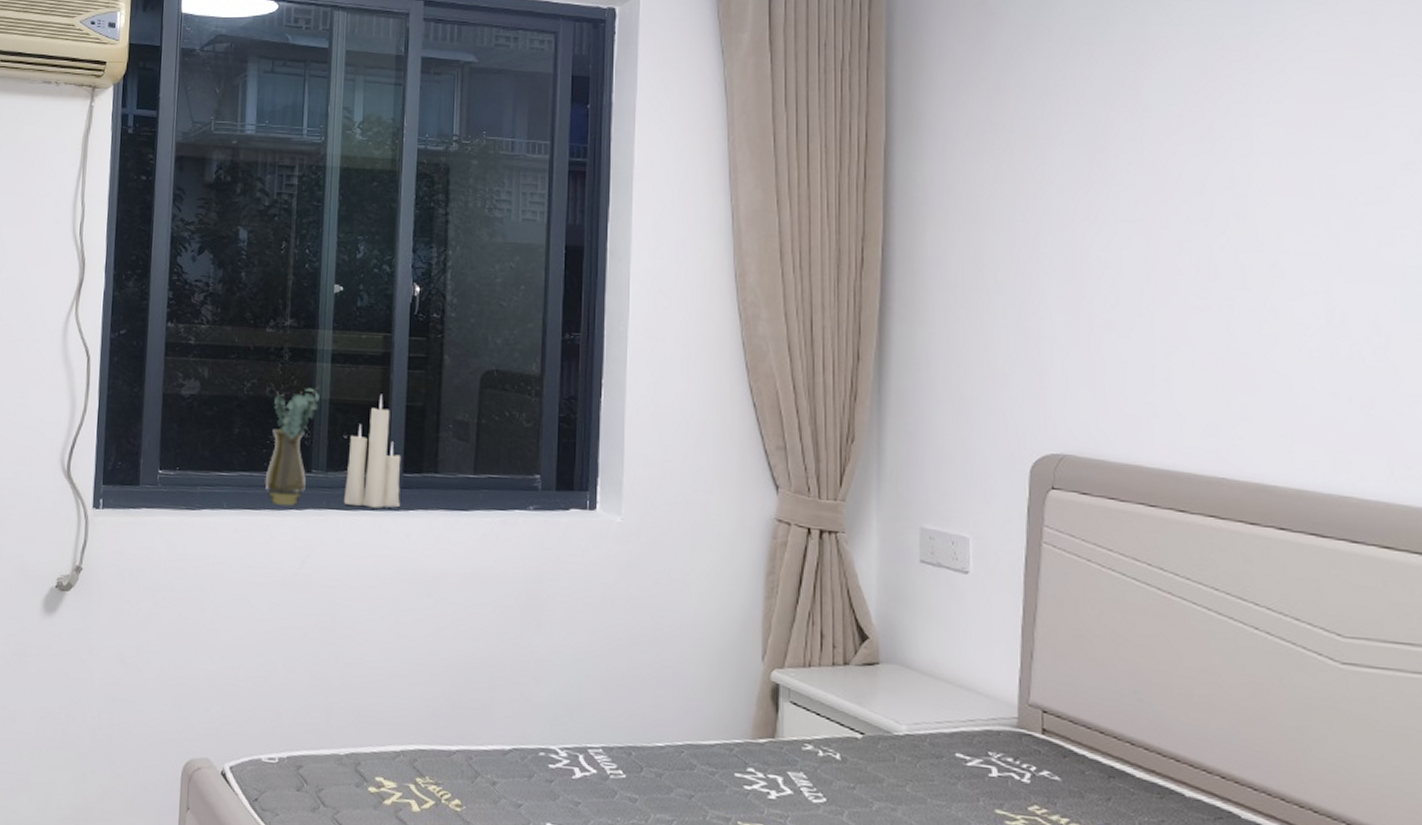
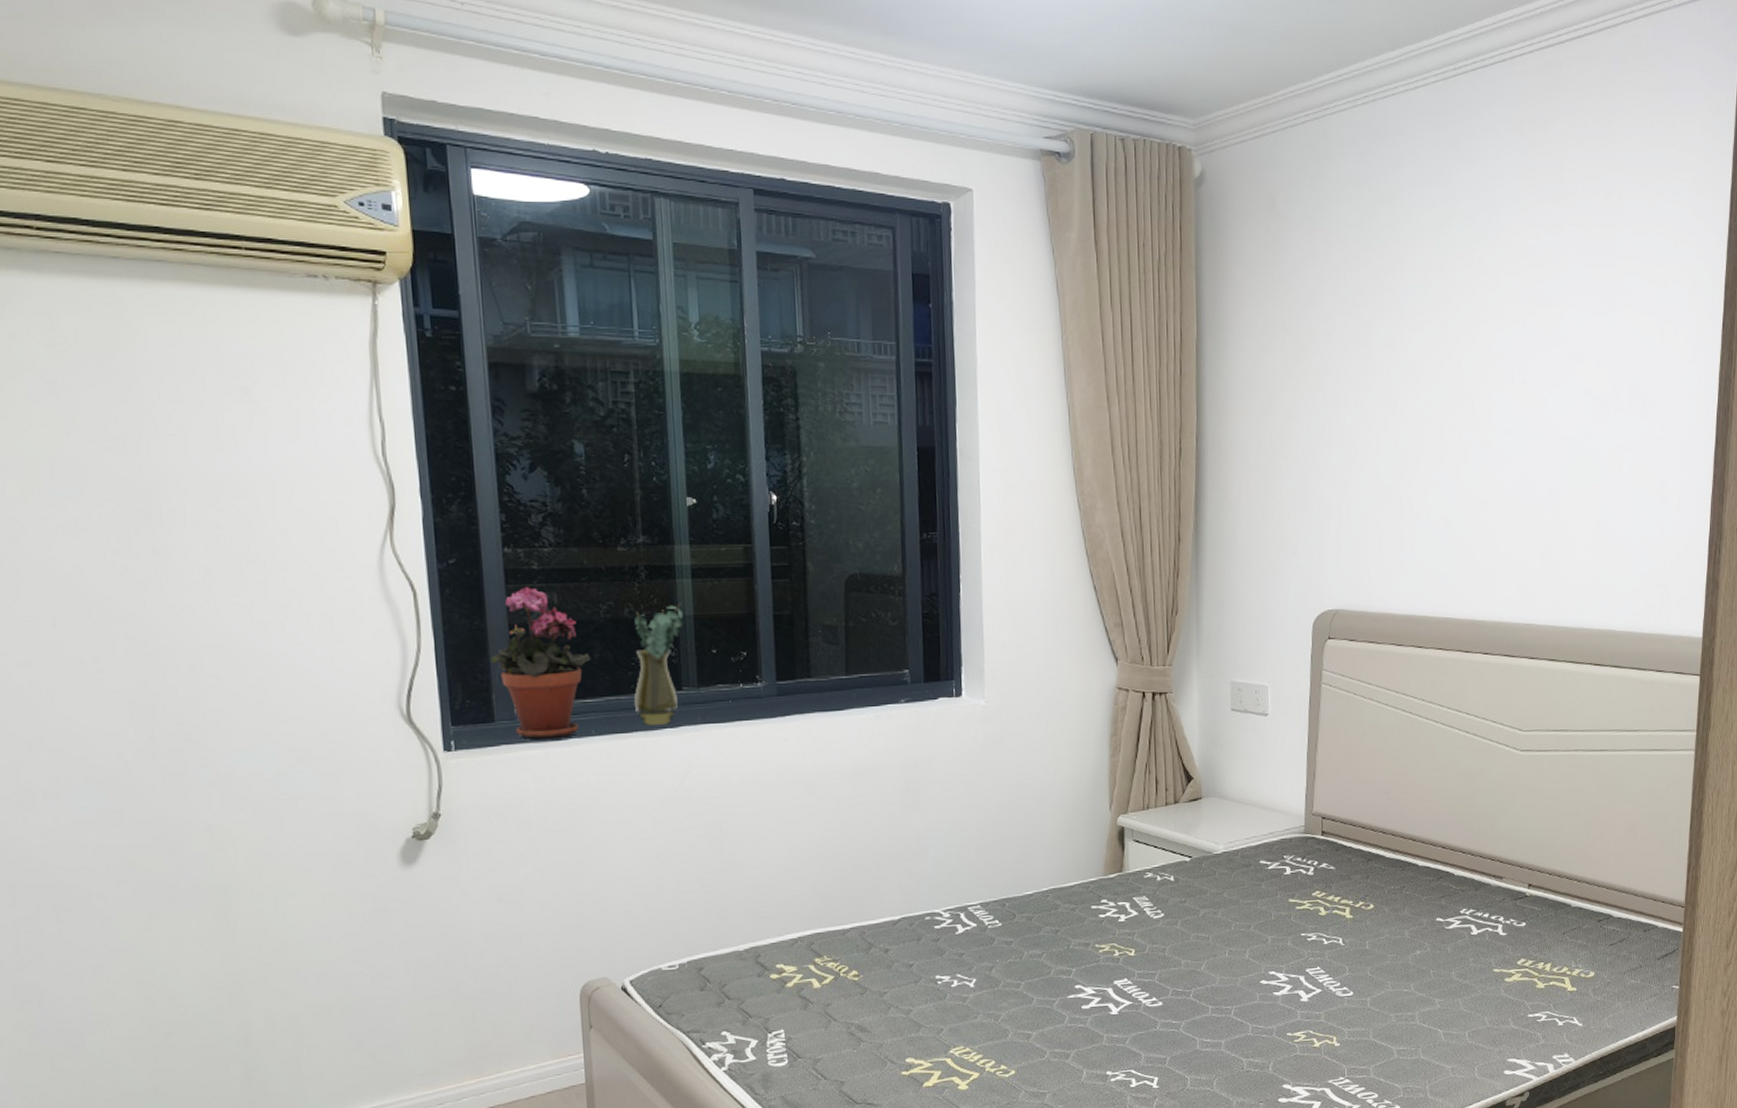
potted plant: none [143,359,231,508] -> present [490,586,591,740]
candle: present [343,394,402,508] -> none [718,605,777,719]

